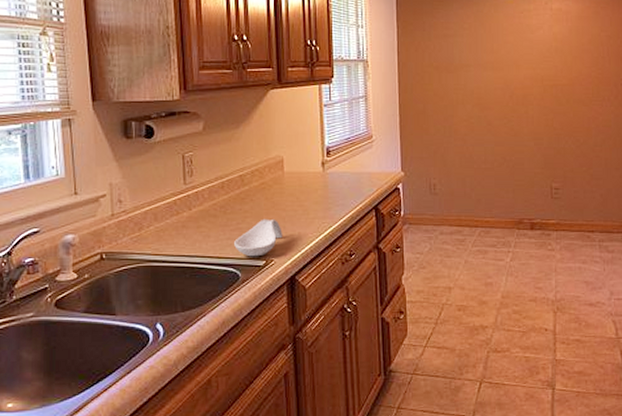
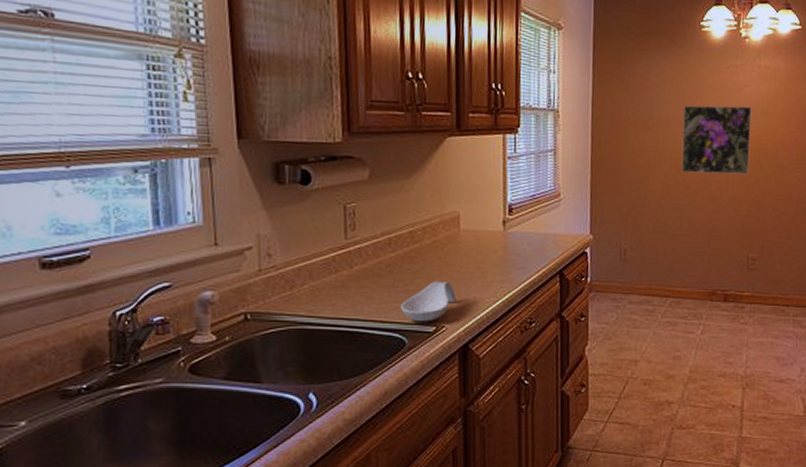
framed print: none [483,46,547,111] -> present [681,105,752,175]

